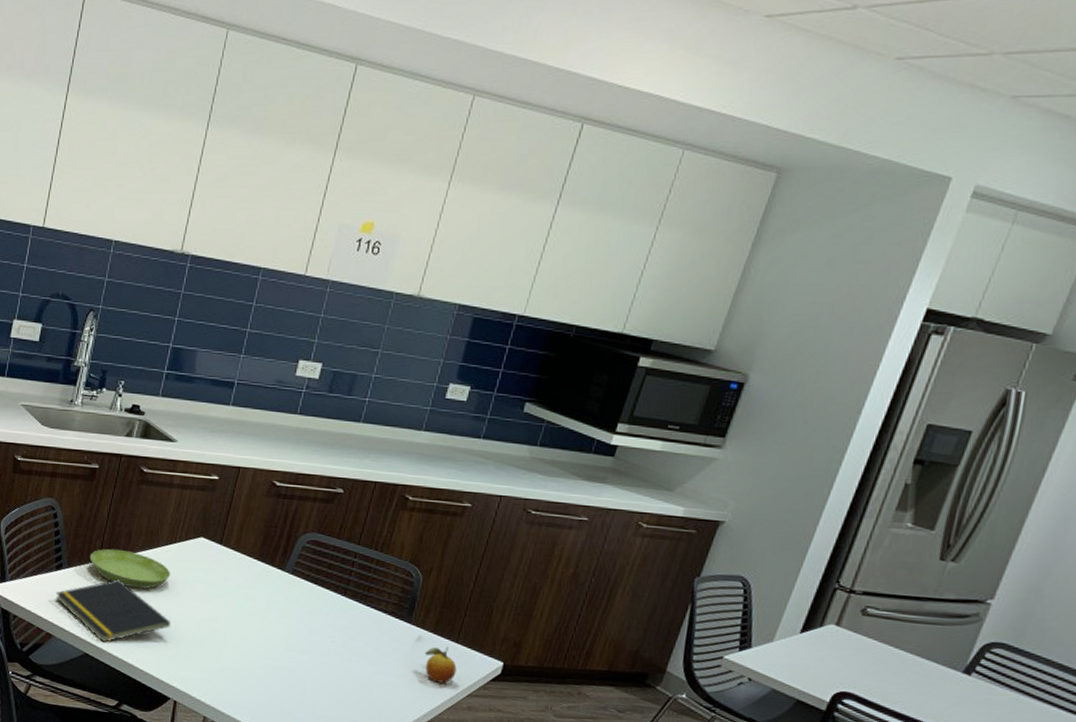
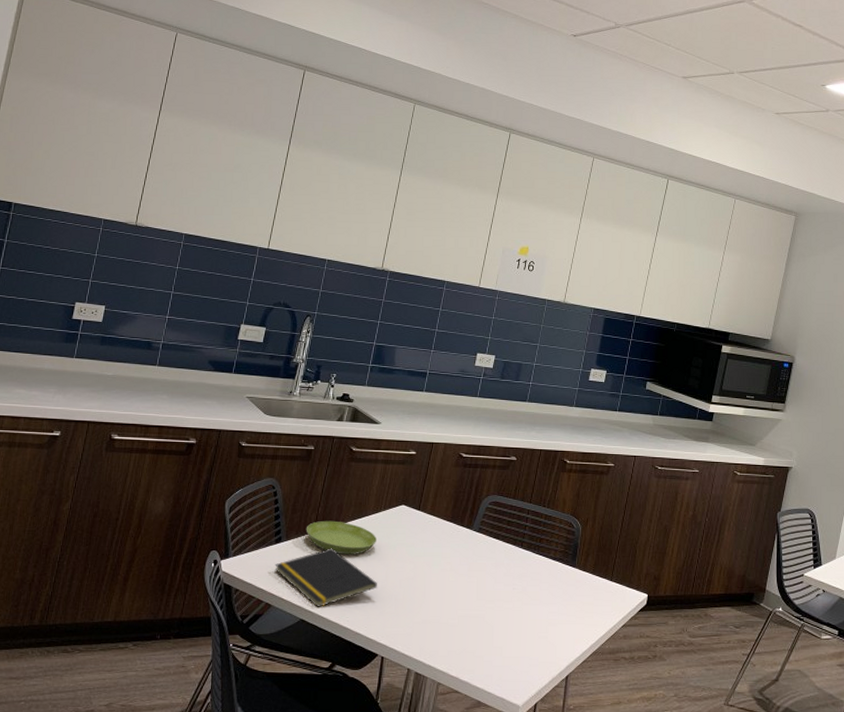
fruit: present [424,646,457,683] -> none [587,584,613,617]

